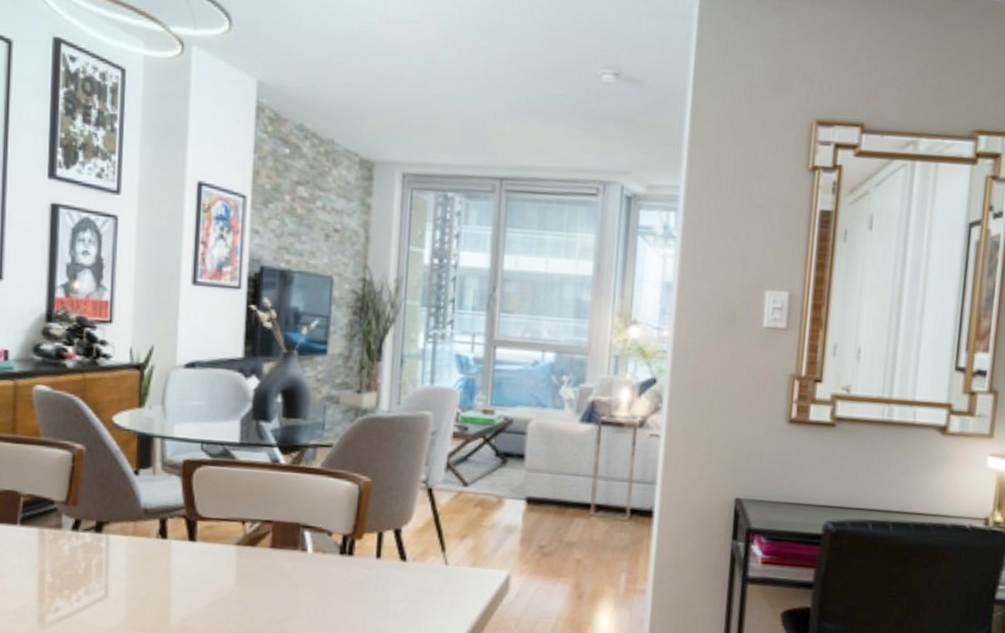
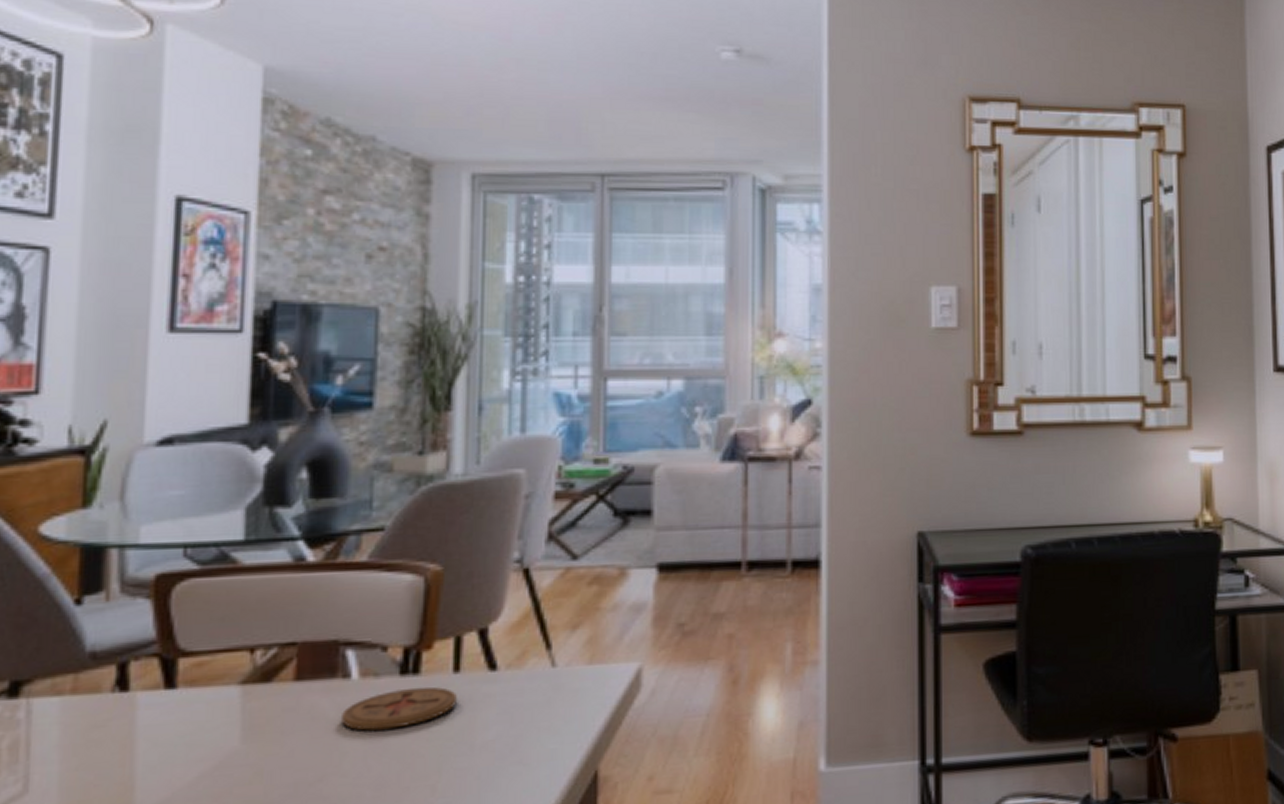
coaster: none [300,565,378,593] -> present [341,686,457,731]

